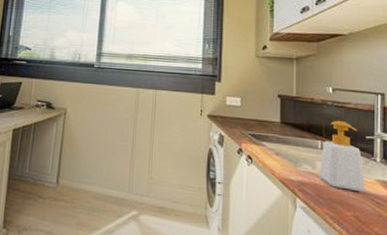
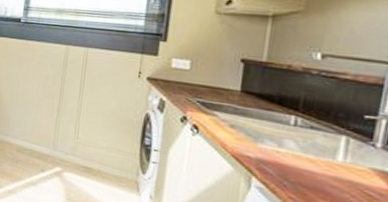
soap bottle: present [319,120,365,192] -> none [287,93,354,181]

